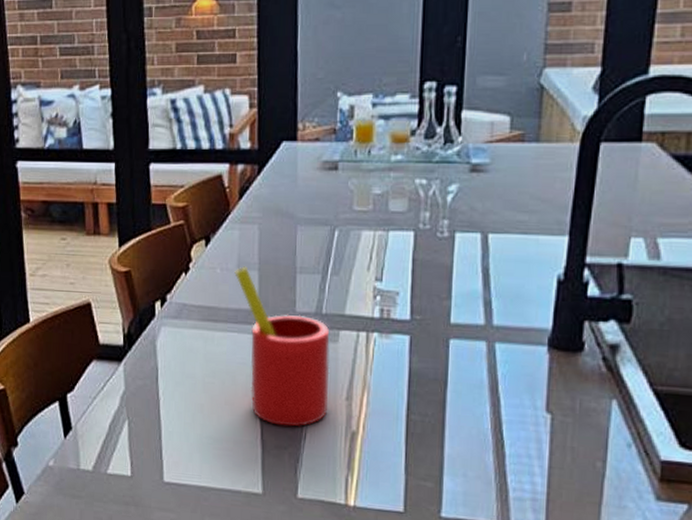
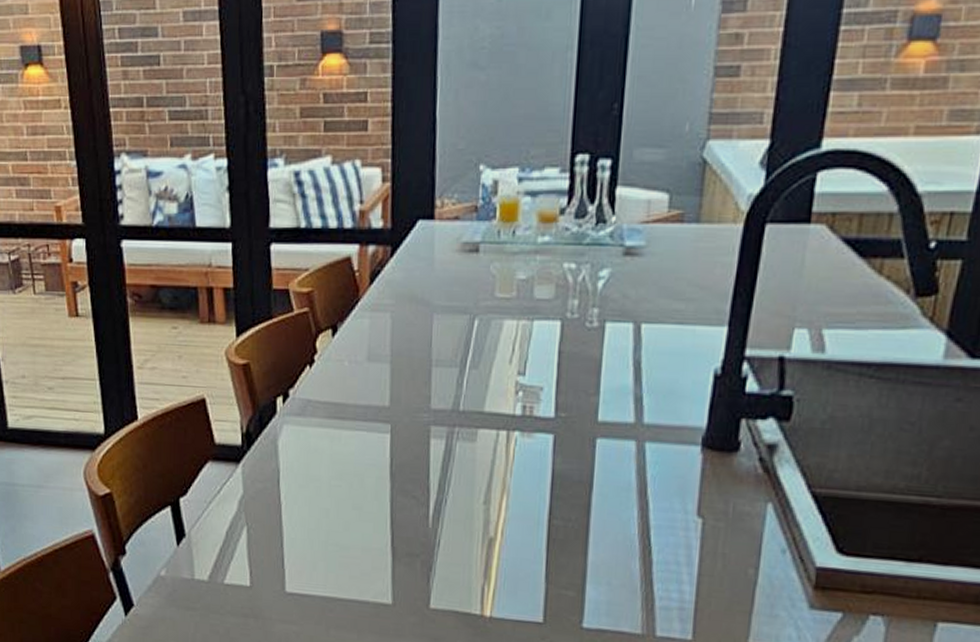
straw: present [234,266,330,427] -> none [364,358,467,533]

